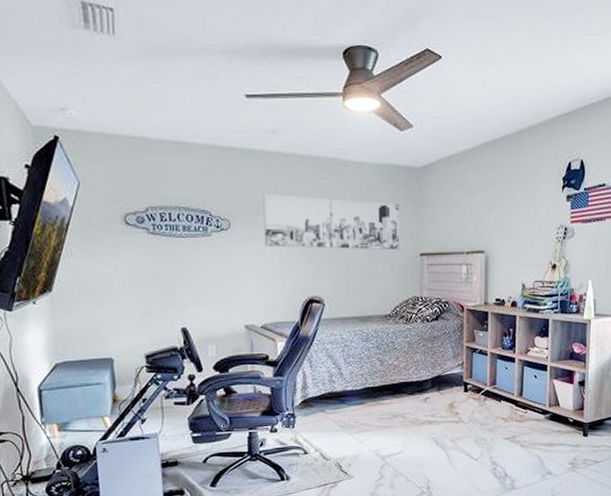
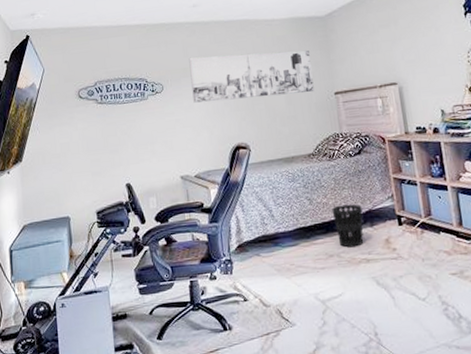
wastebasket: none [402,368,432,409] -> present [331,204,364,248]

